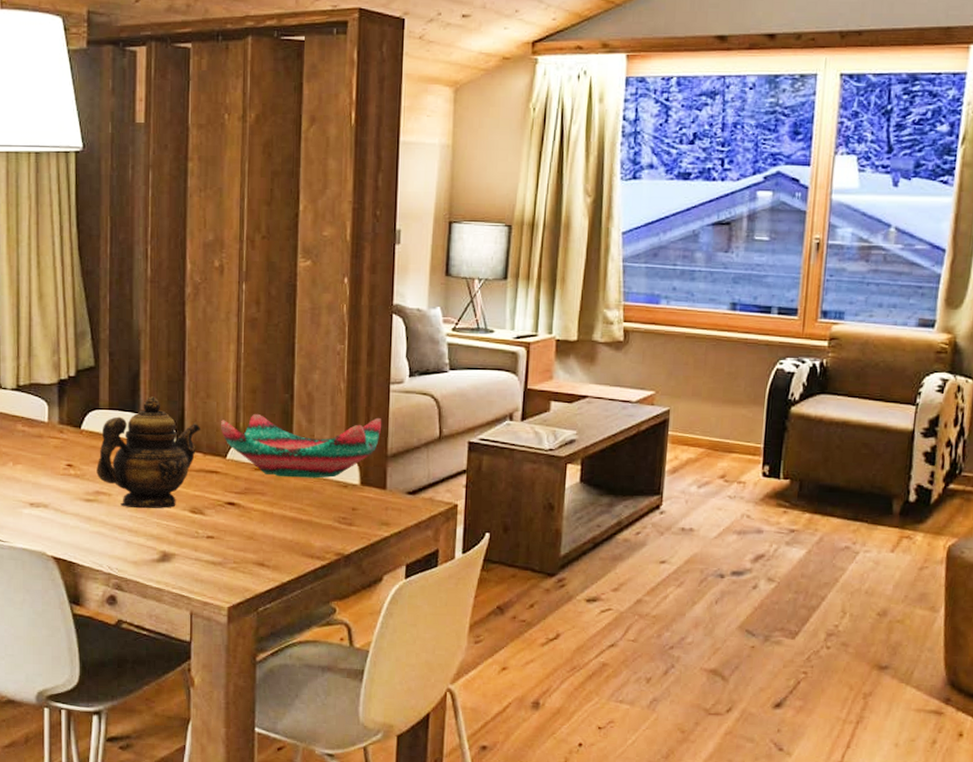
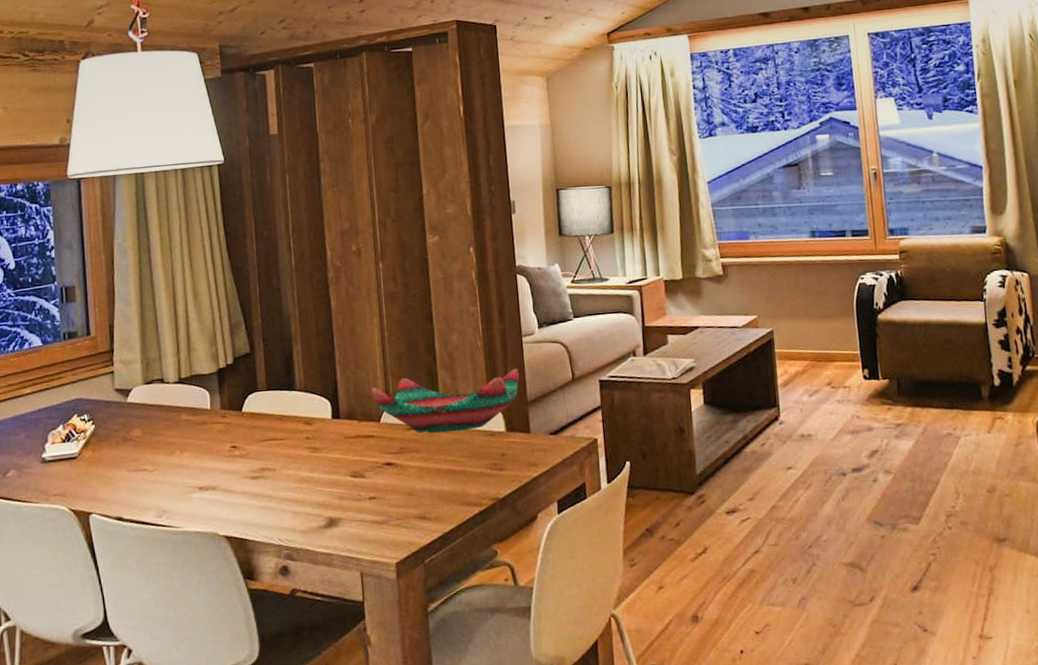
teapot: present [96,396,201,509] -> none [259,373,354,480]

